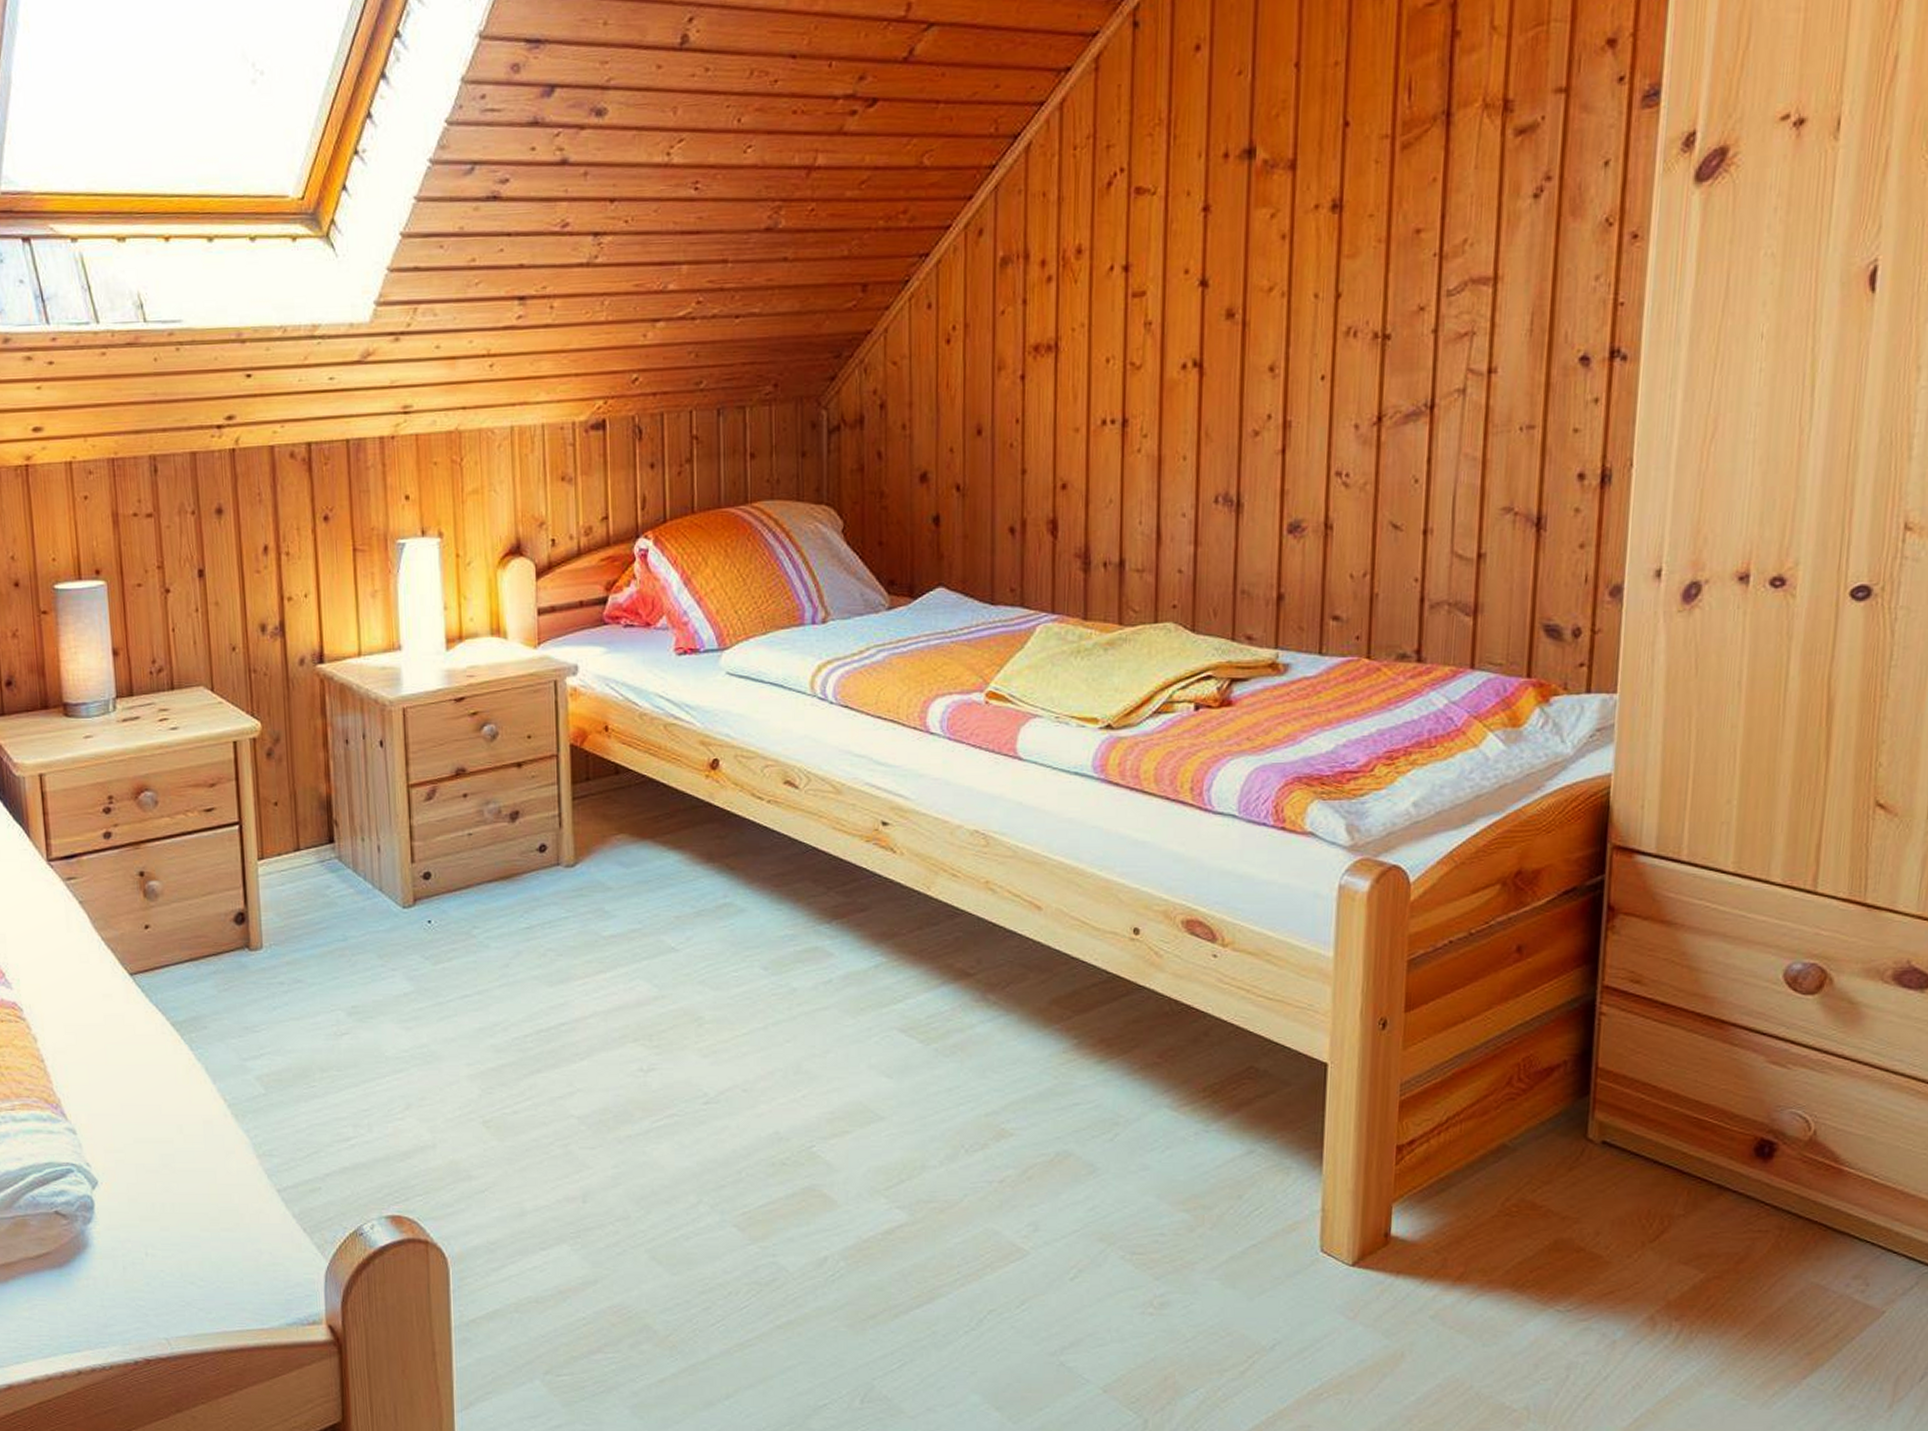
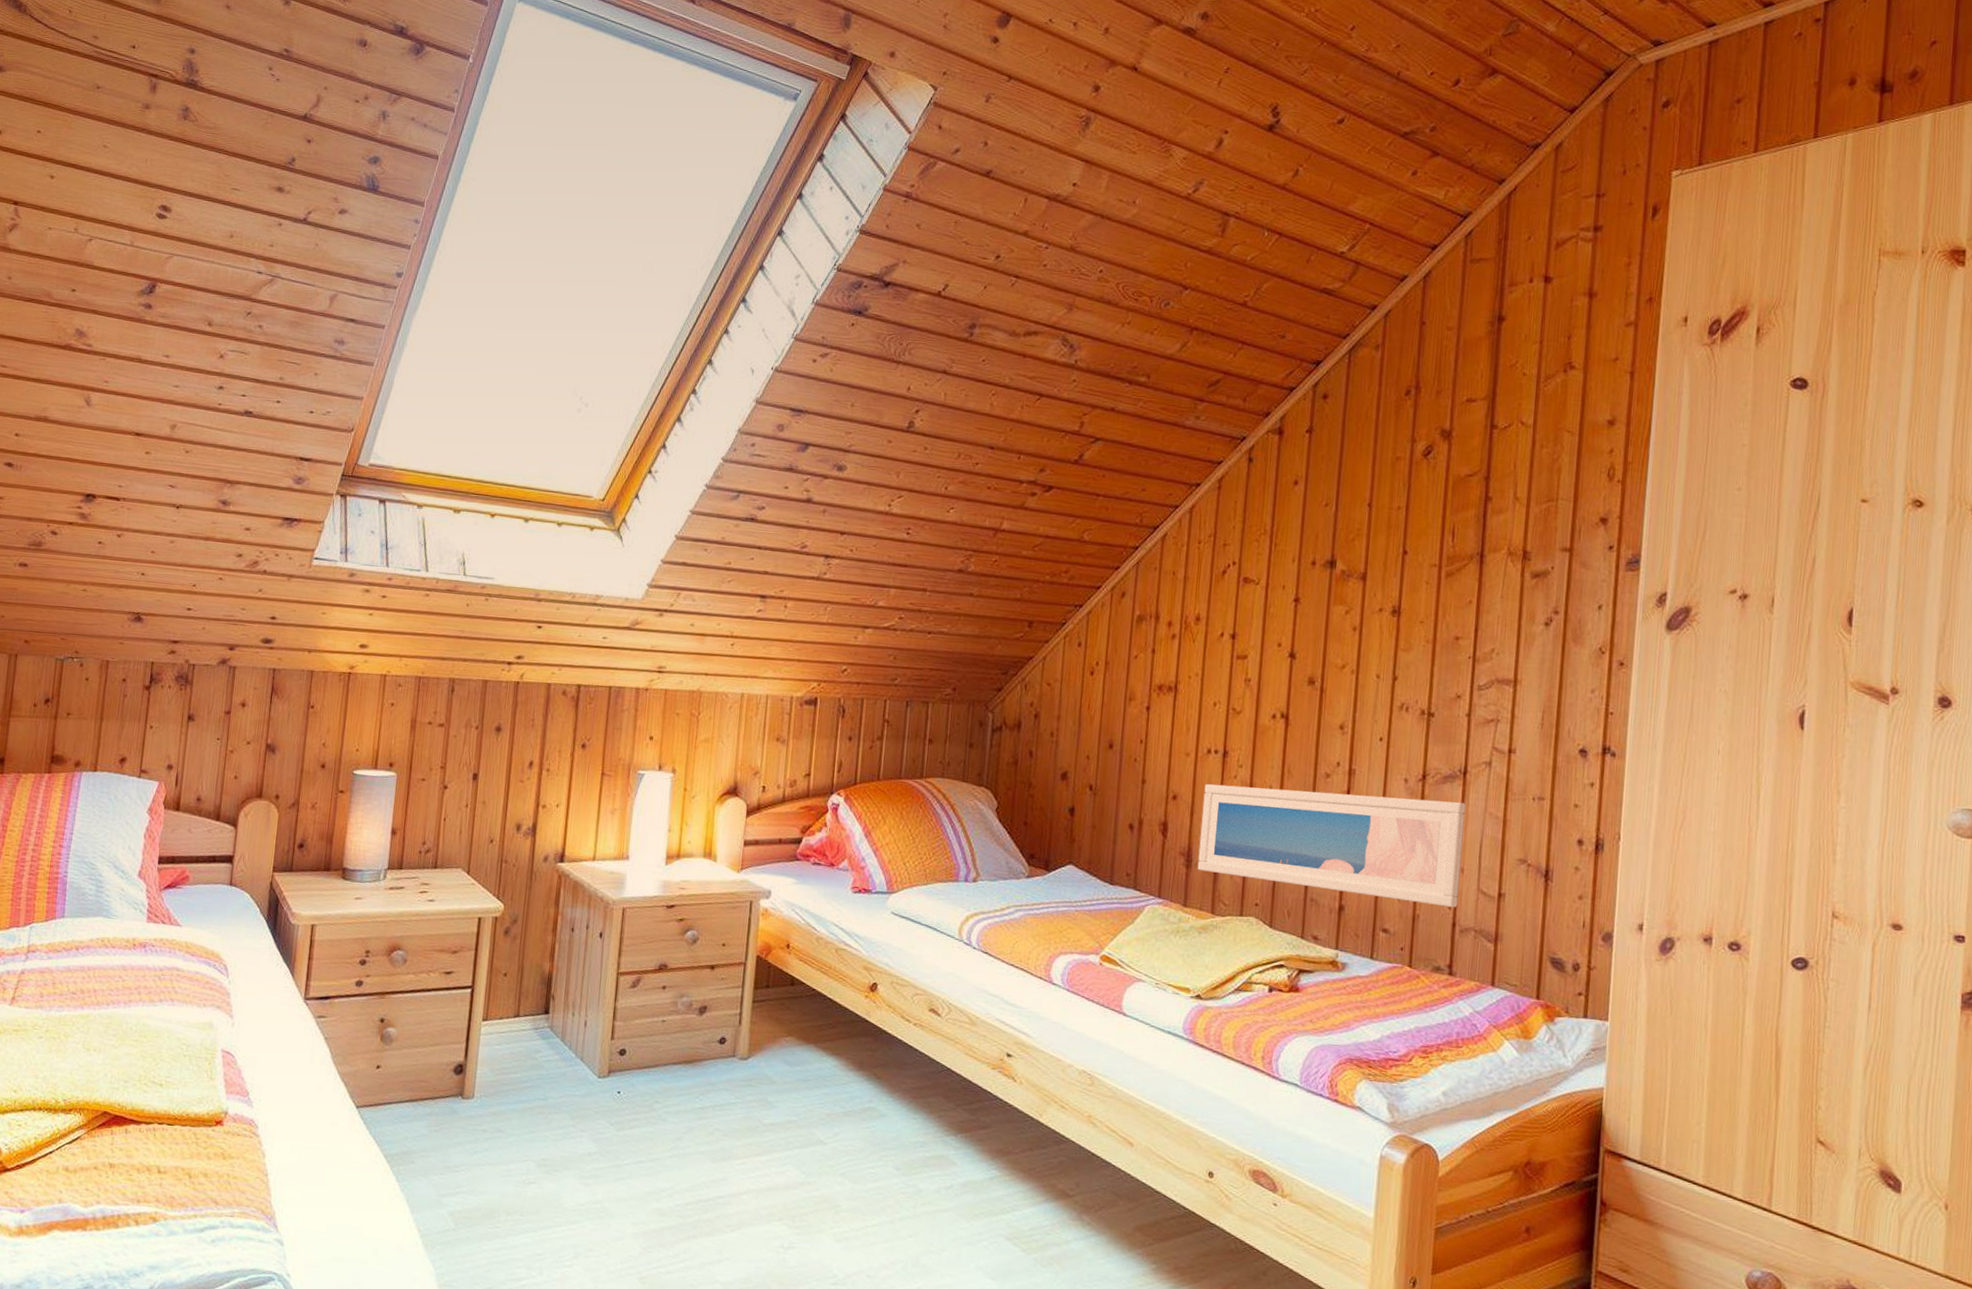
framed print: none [1098,445,1434,580] -> present [1197,784,1466,908]

